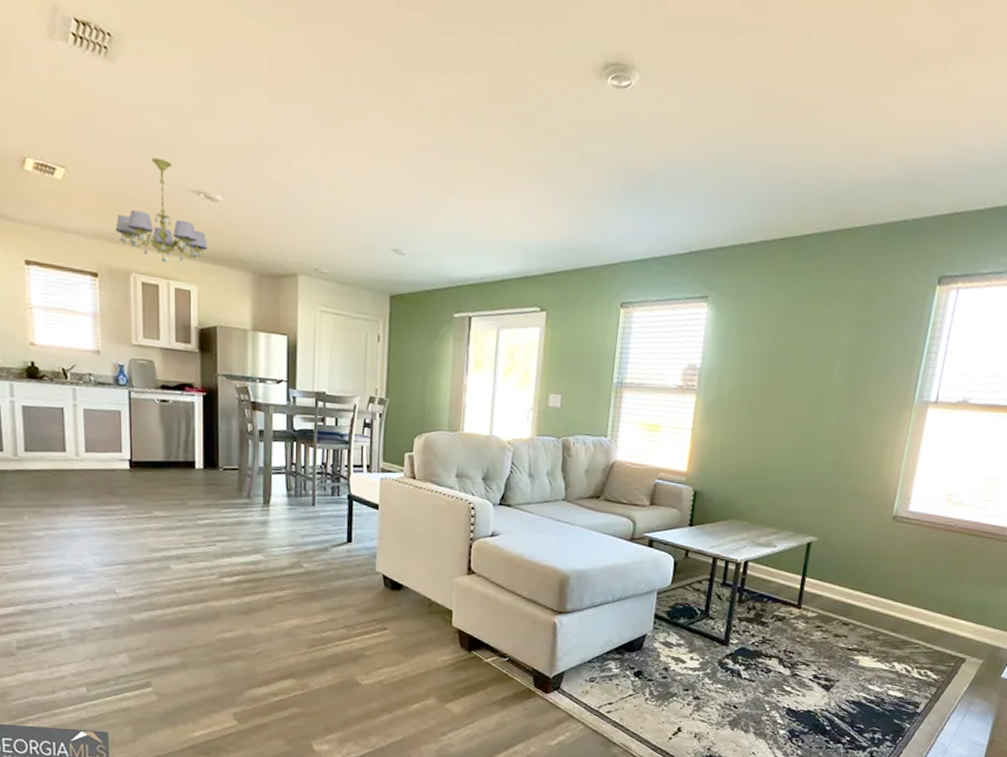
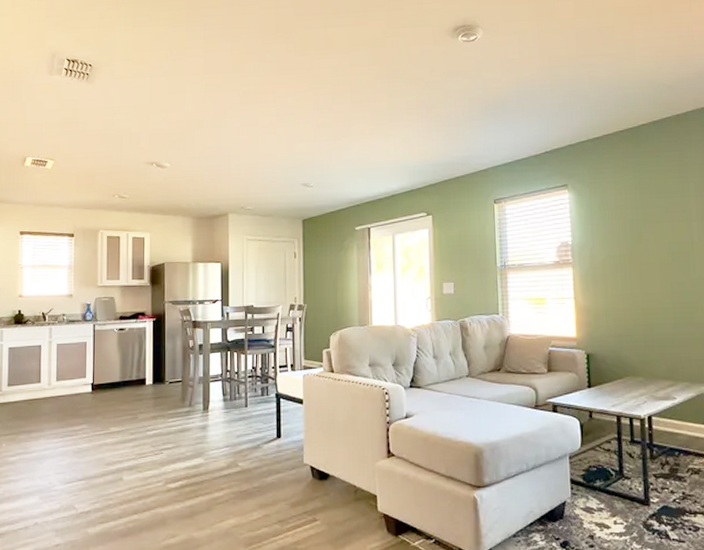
chandelier: present [115,157,208,263] -> none [89,143,159,219]

